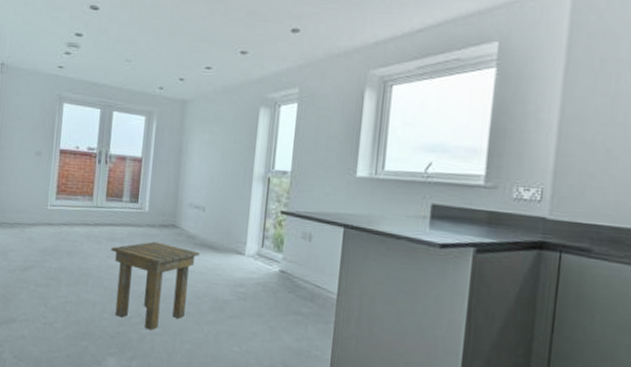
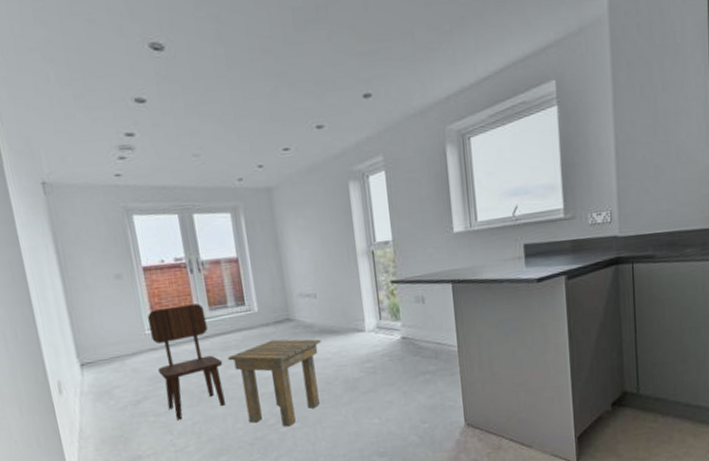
dining chair: none [49,189,106,295] -> present [147,303,225,420]

